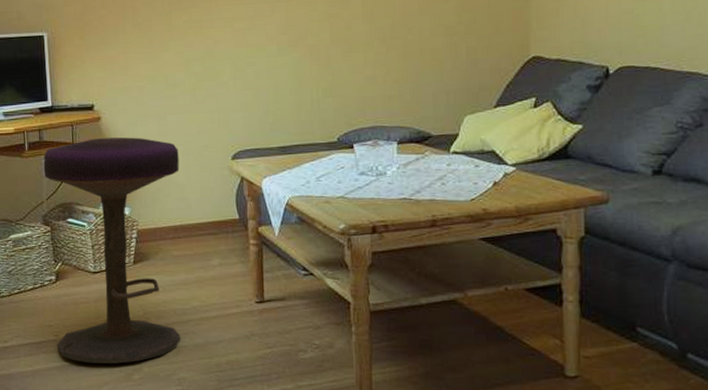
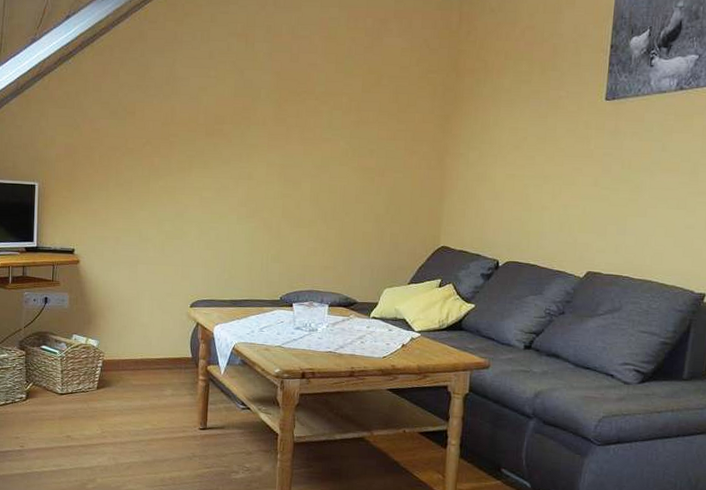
stool: present [43,137,180,364] -> none [21,278,145,474]

